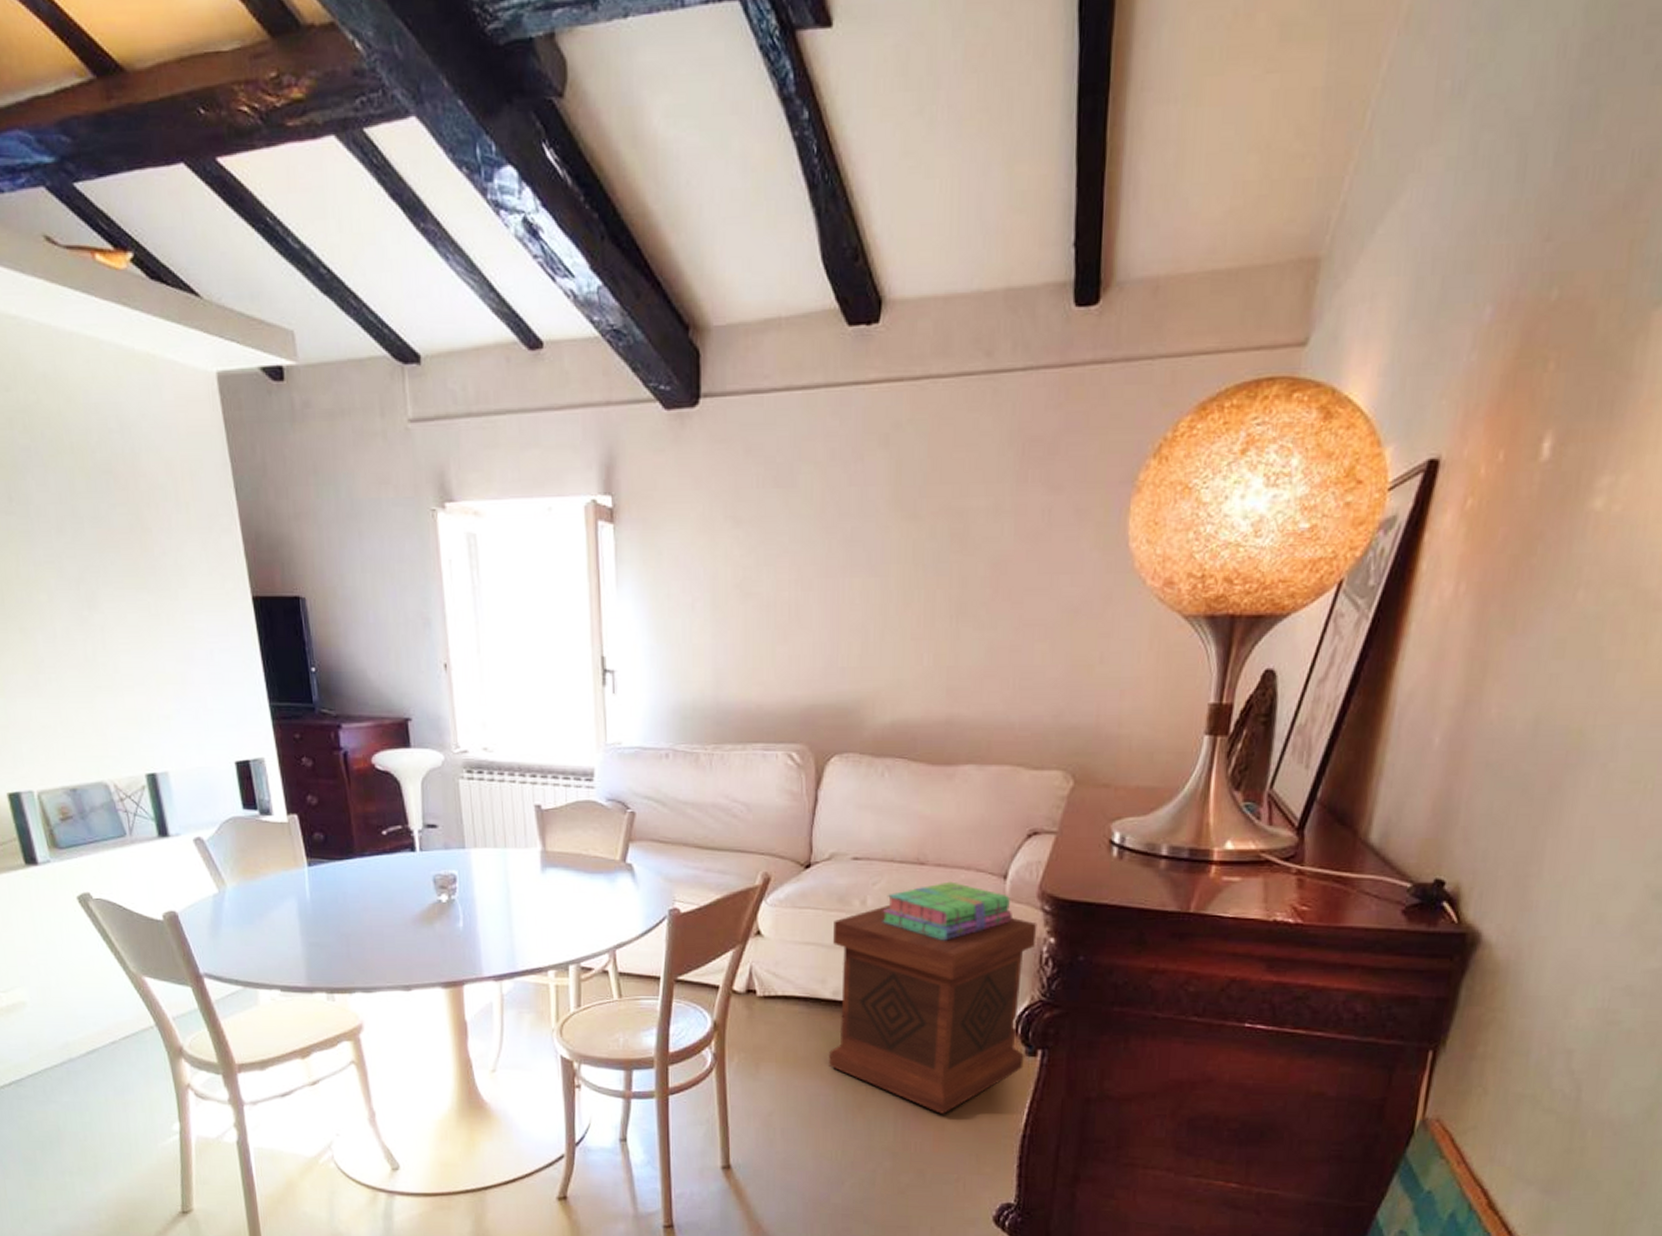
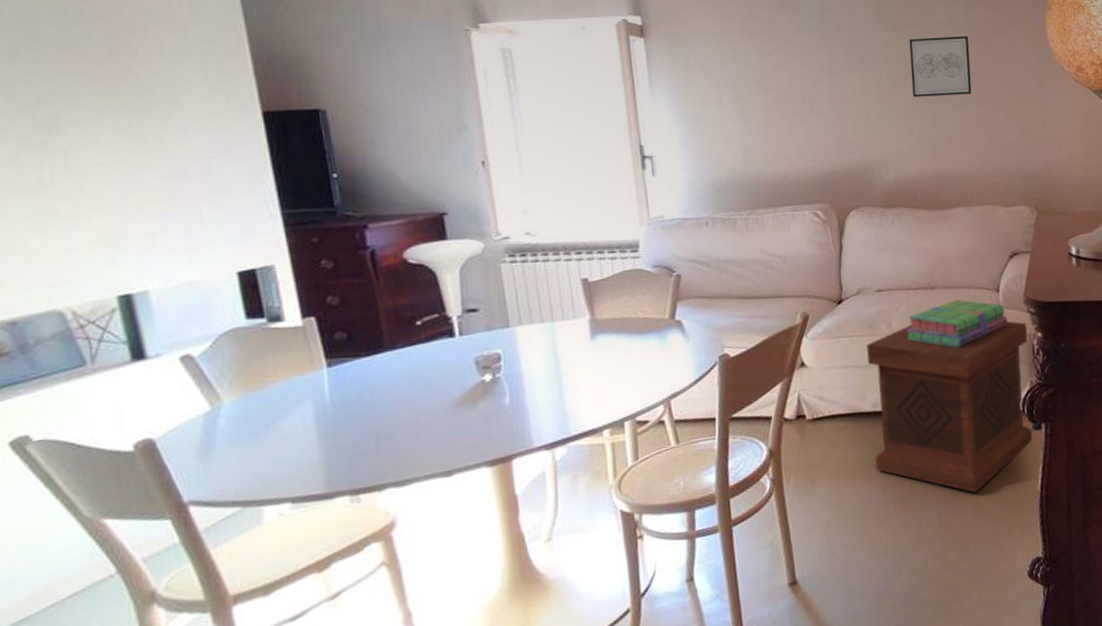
wall art: none [928,530,1014,614] -> present [909,36,972,98]

